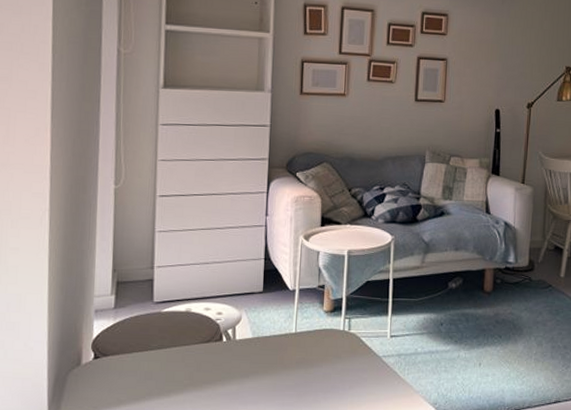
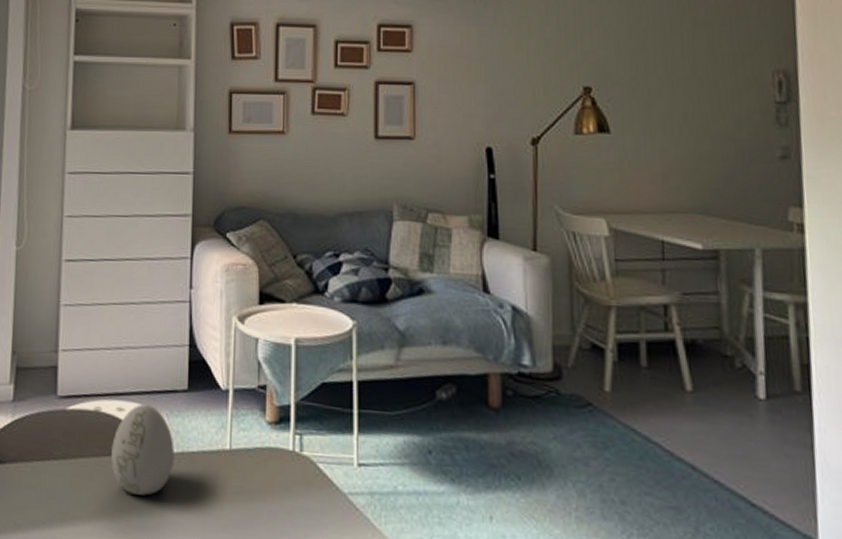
decorative egg: none [200,303,252,370] -> present [111,403,175,496]

